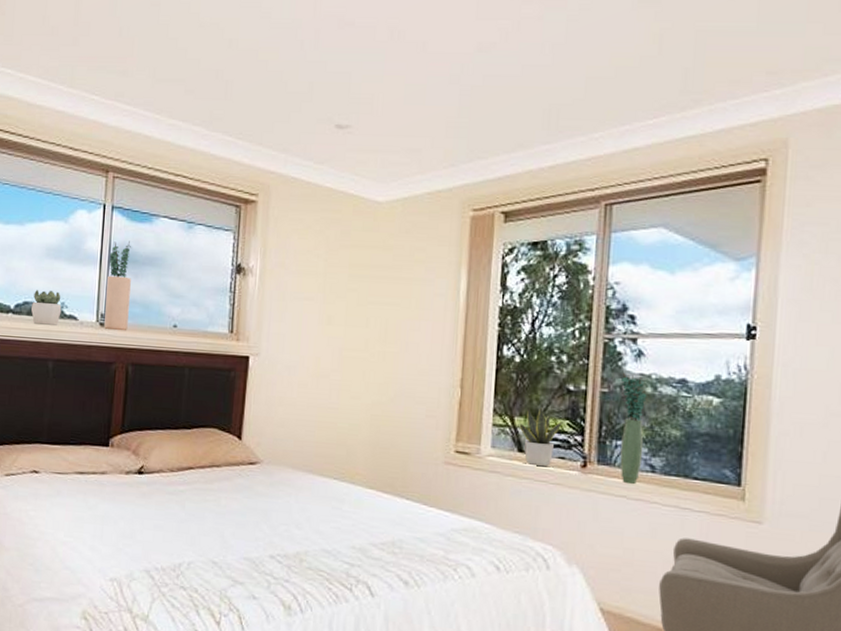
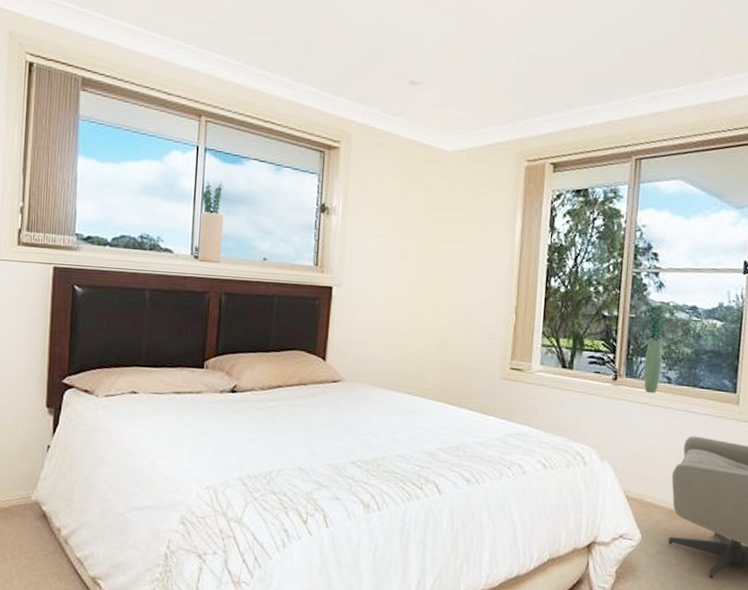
succulent plant: present [31,290,62,325] -> none [128,225,158,258]
potted plant: present [519,405,564,467] -> none [563,328,600,380]

